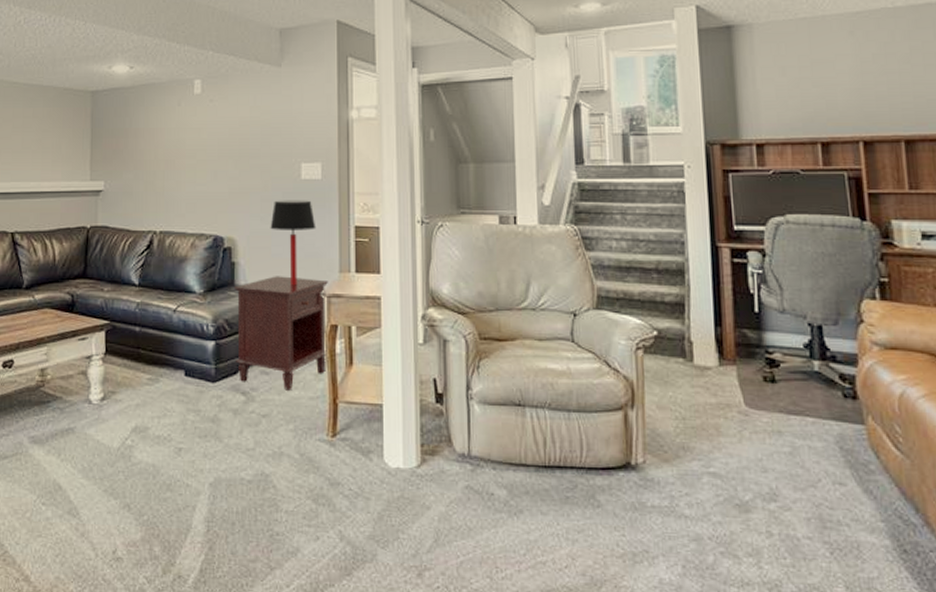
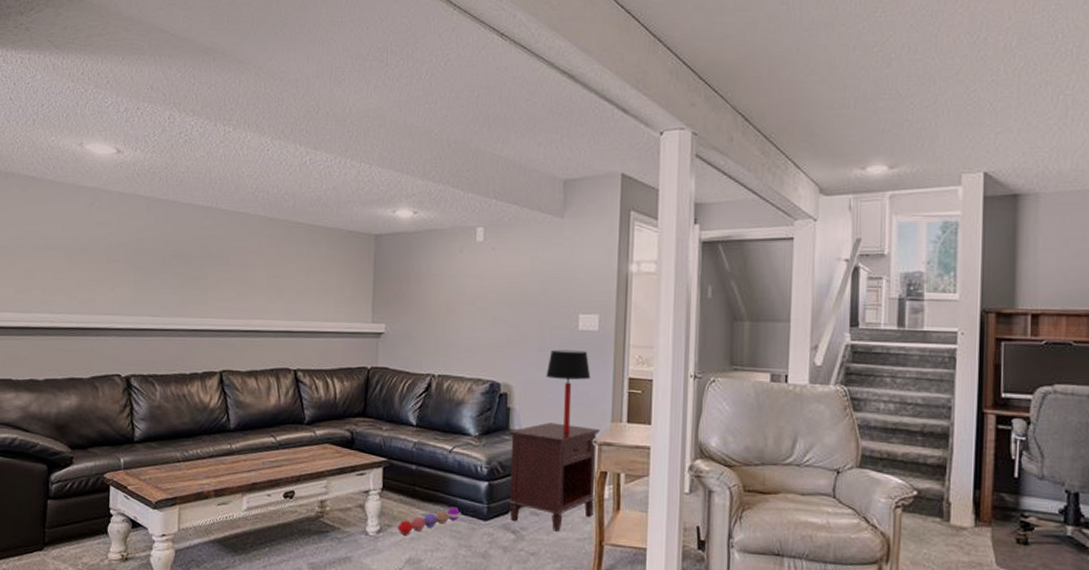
ball: none [122,369,188,402] -> present [397,507,461,535]

